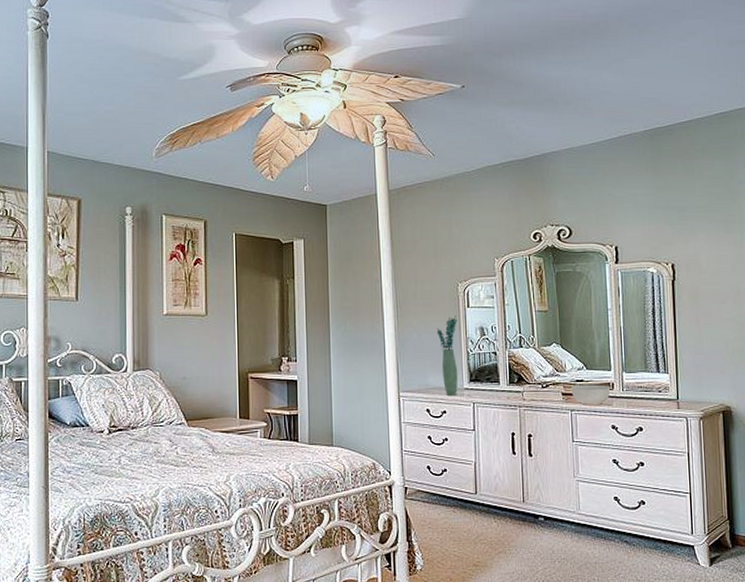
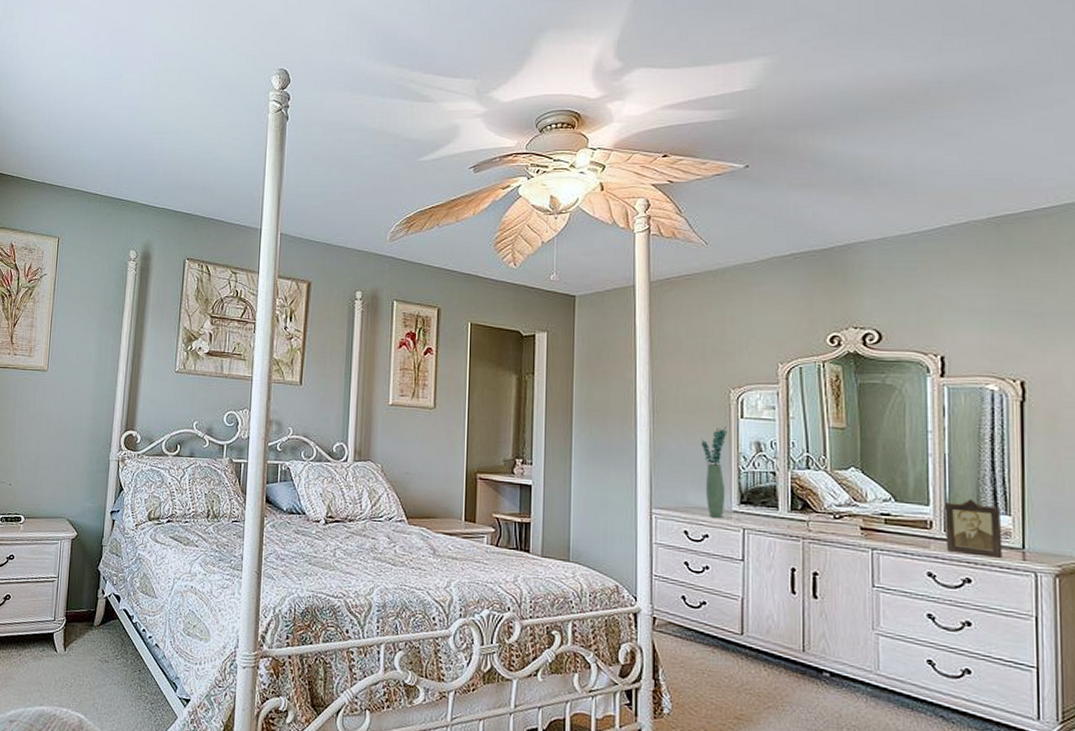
bowl: present [571,384,611,406] -> none [873,519,928,547]
photo frame: none [622,363,664,410] -> present [945,499,1003,559]

